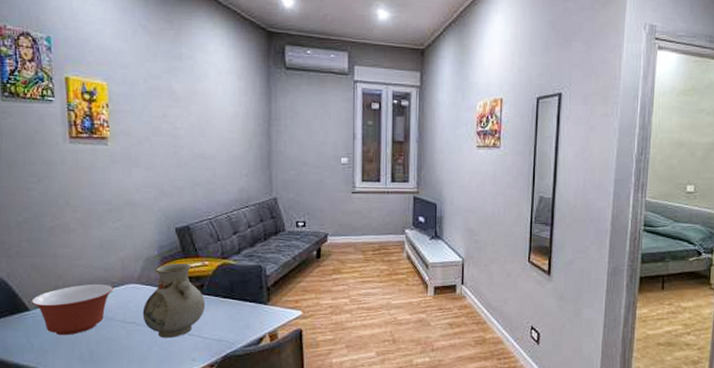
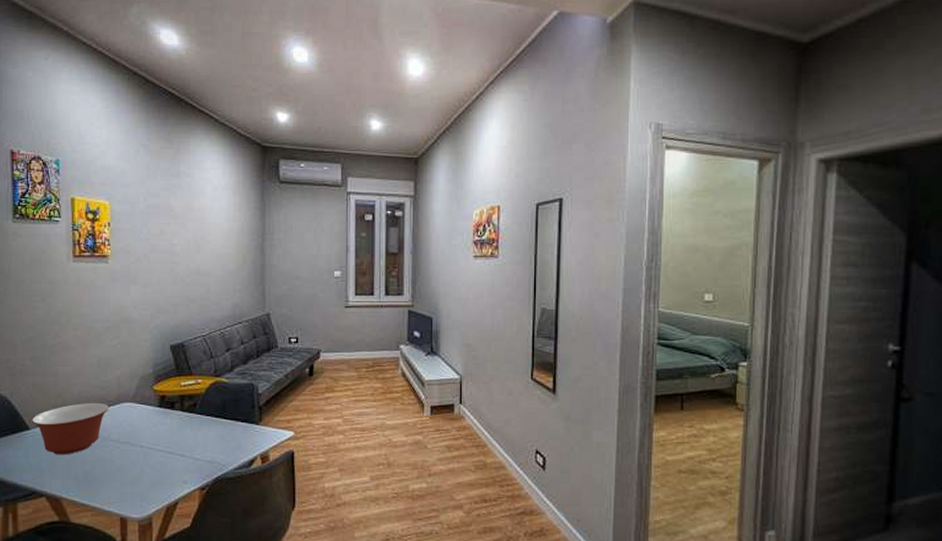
vase: present [142,263,206,338] -> none [136,381,198,459]

